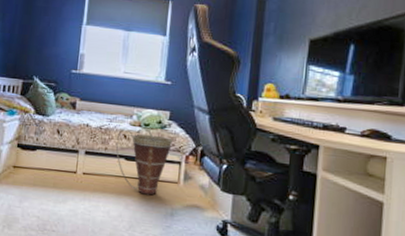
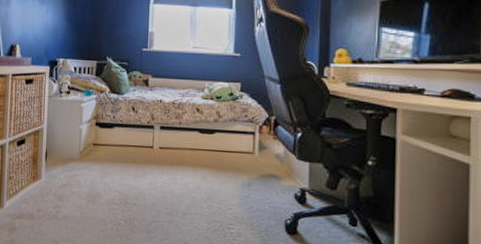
basket: present [115,128,172,196] -> none [189,101,245,167]

